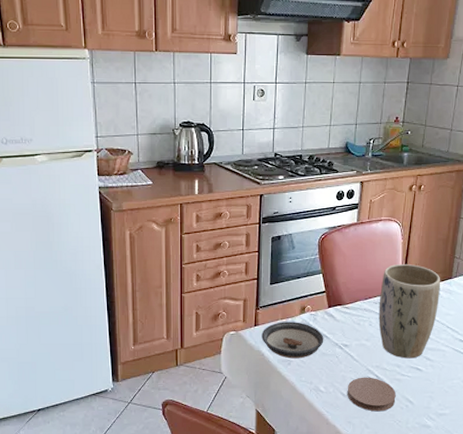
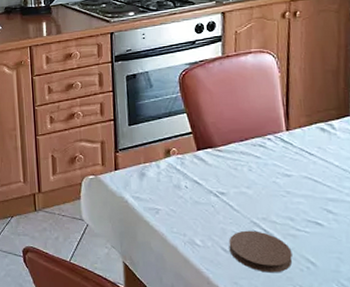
saucer: present [261,322,324,359] -> none [123,166,196,207]
plant pot: present [378,264,441,359] -> none [258,100,336,211]

